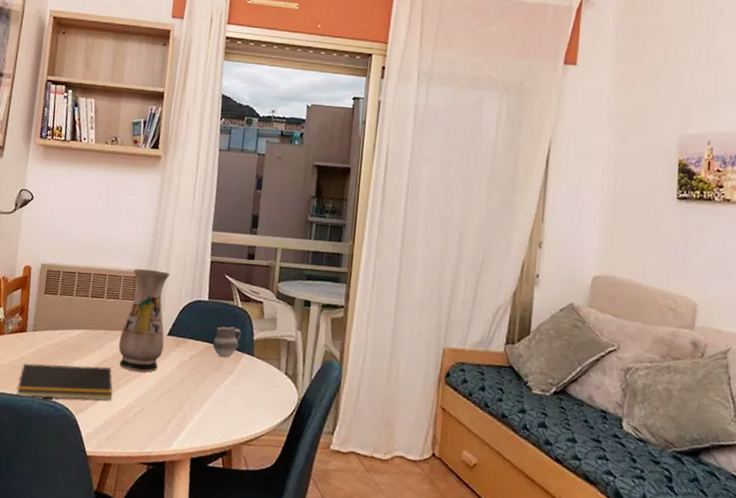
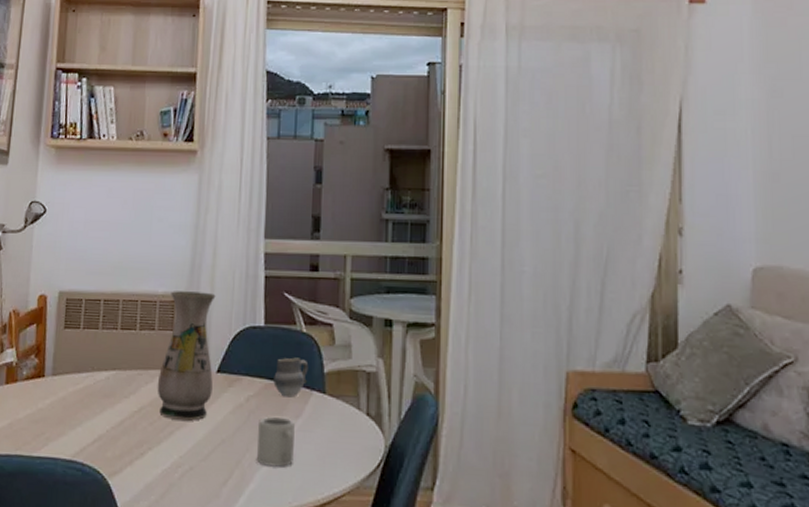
notepad: present [17,363,113,401] -> none [35,415,153,460]
cup: none [196,372,228,412] -> present [257,416,295,467]

